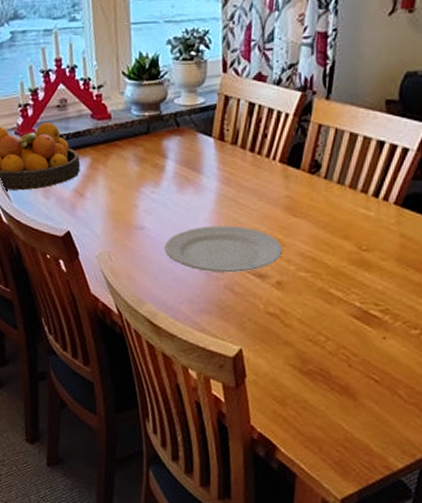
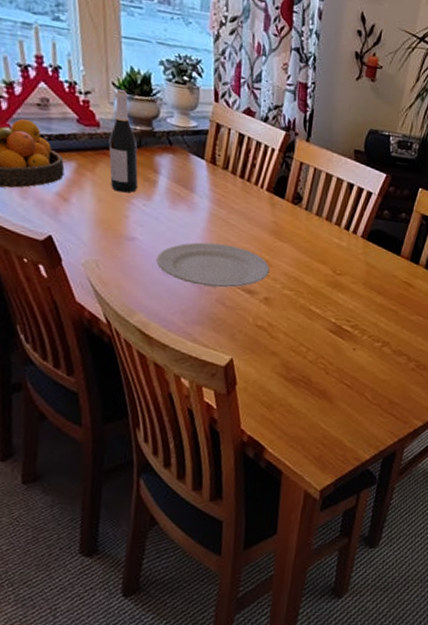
wine bottle: none [119,77,147,182] -> present [108,89,138,193]

